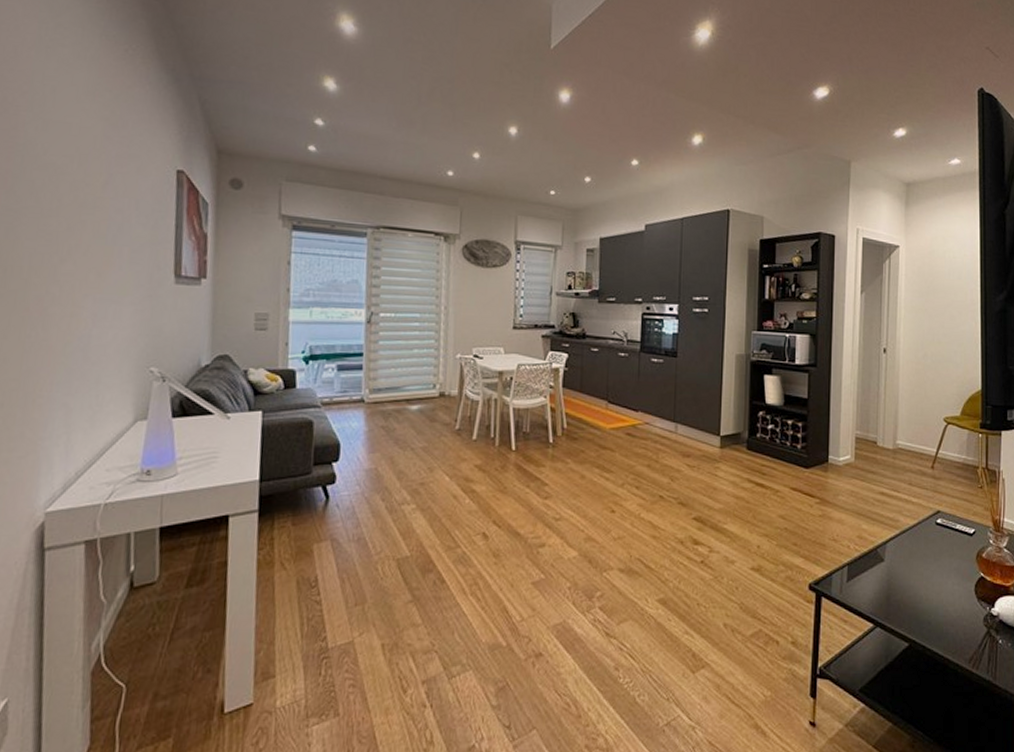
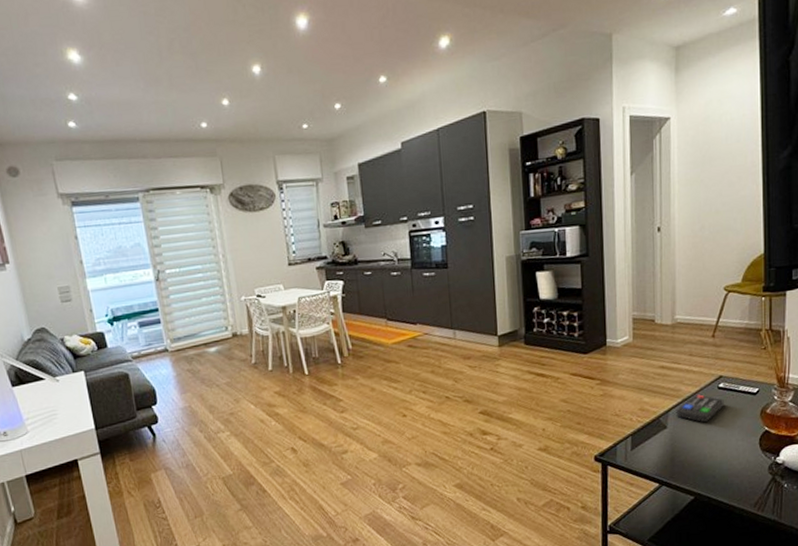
remote control: none [894,528,941,560] -> present [677,394,724,423]

